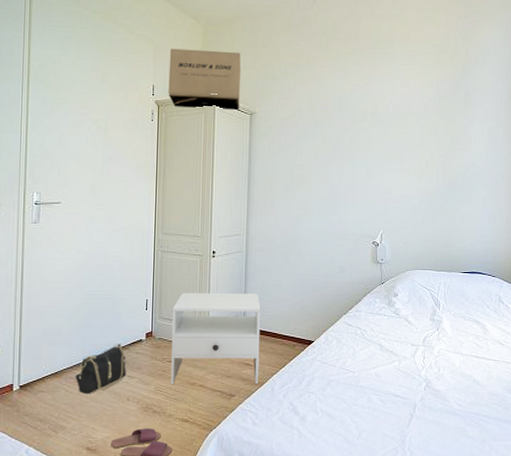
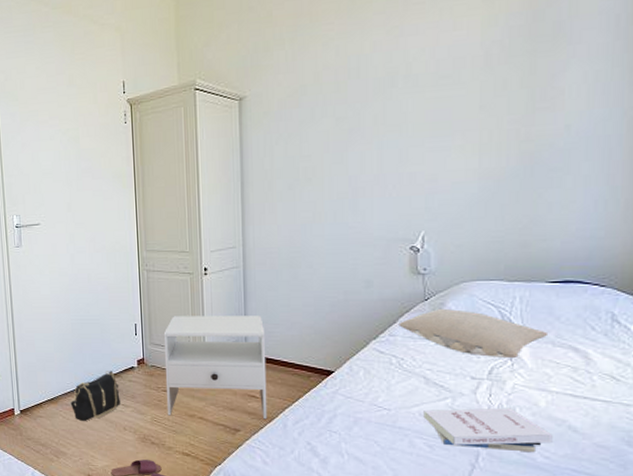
box: present [168,48,242,110] -> none [138,23,226,103]
pillow: none [363,290,462,330] -> present [399,308,549,359]
books: none [378,367,464,402] -> present [423,407,553,453]

